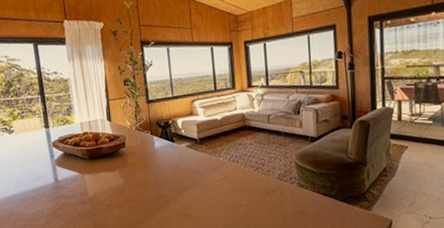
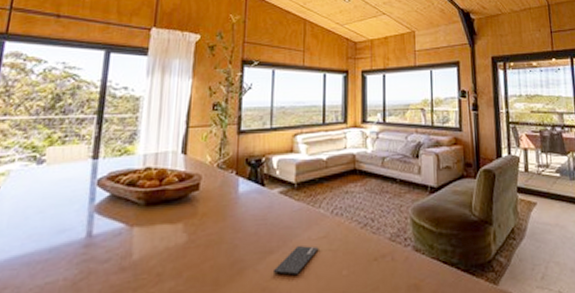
smartphone: none [189,184,222,205] -> present [272,246,319,276]

